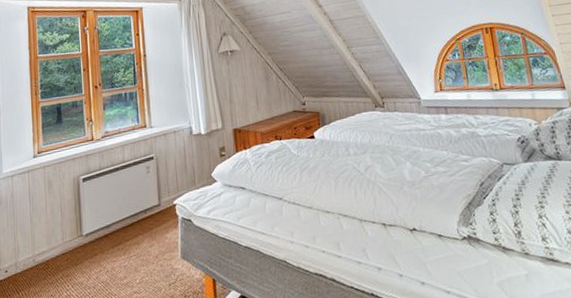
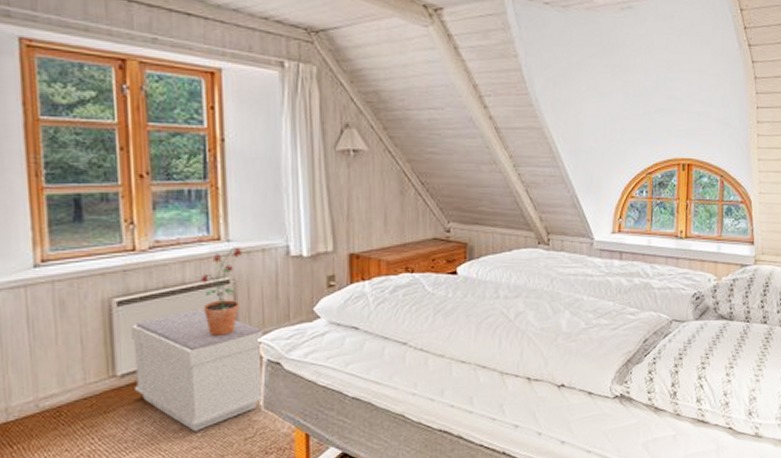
bench: none [91,180,182,278] -> present [130,309,265,431]
potted plant: none [134,131,162,201] -> present [200,247,244,336]

